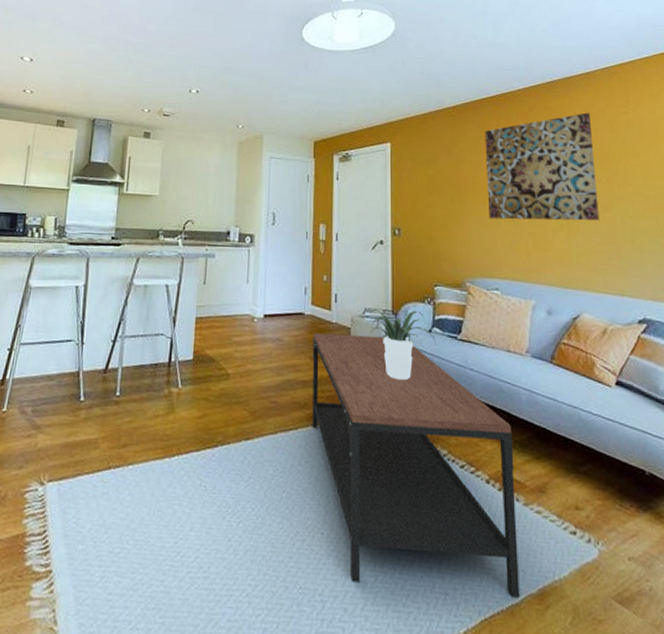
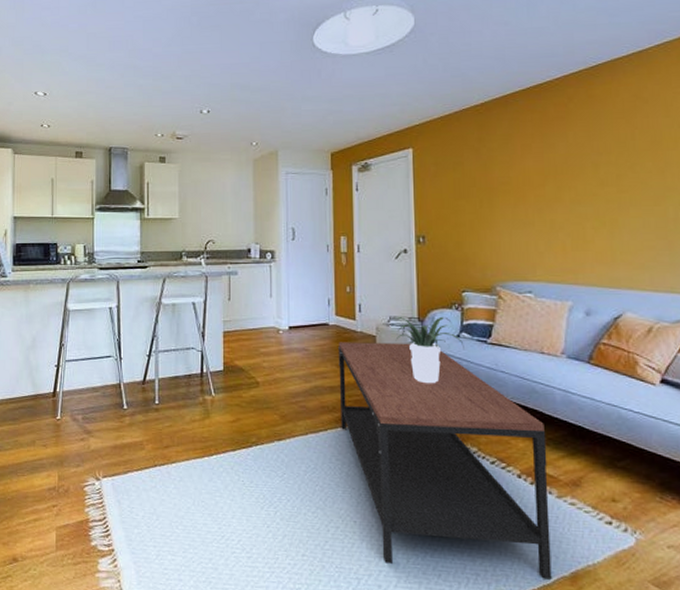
wall art: present [484,112,600,221] -> none [517,97,648,220]

